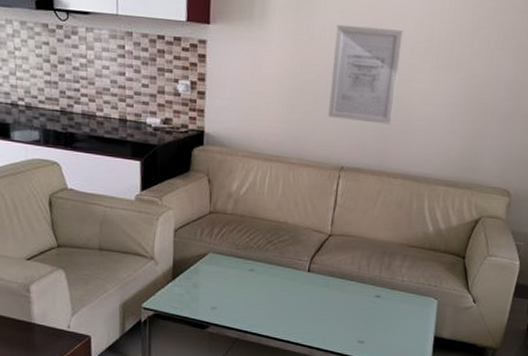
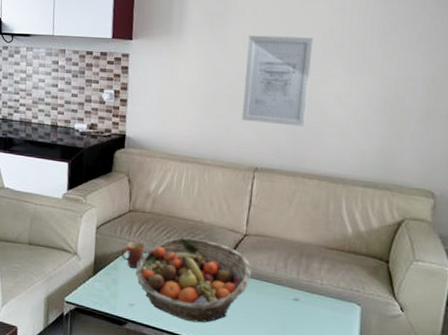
mug: none [201,244,228,271] -> present [120,241,146,268]
fruit basket: none [218,238,335,323] -> present [136,237,251,323]

